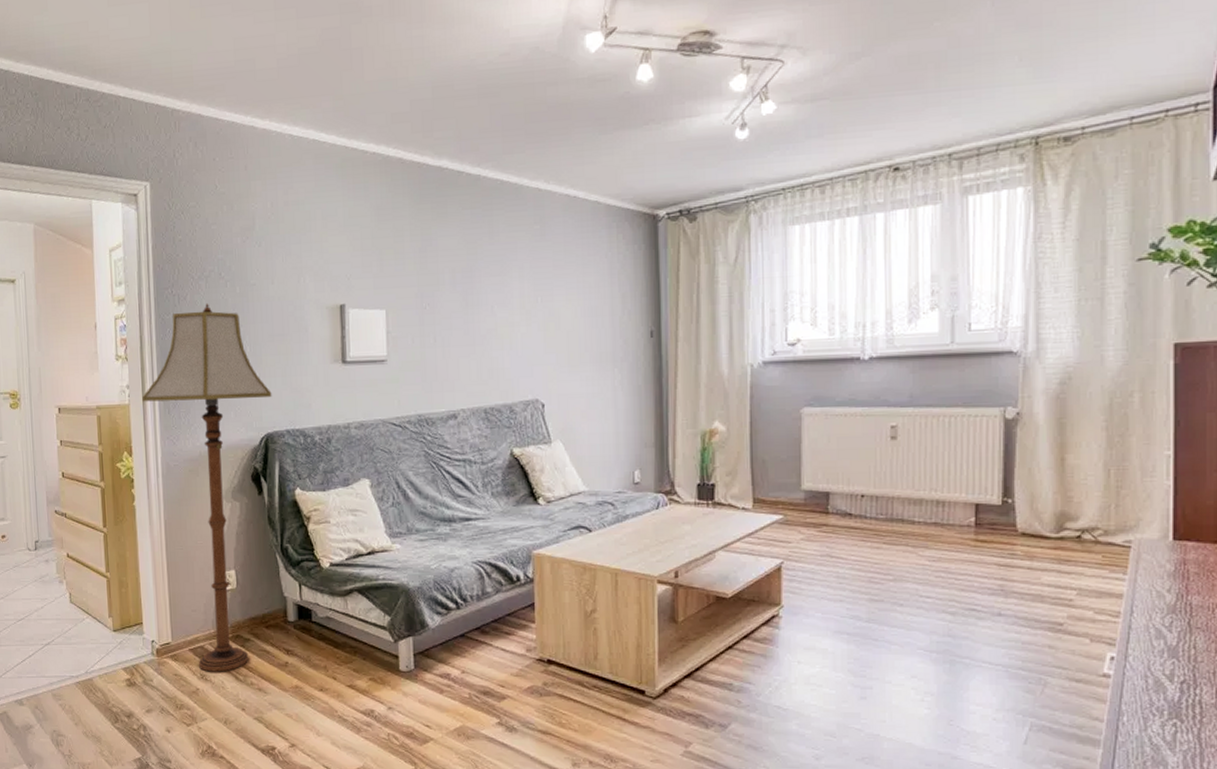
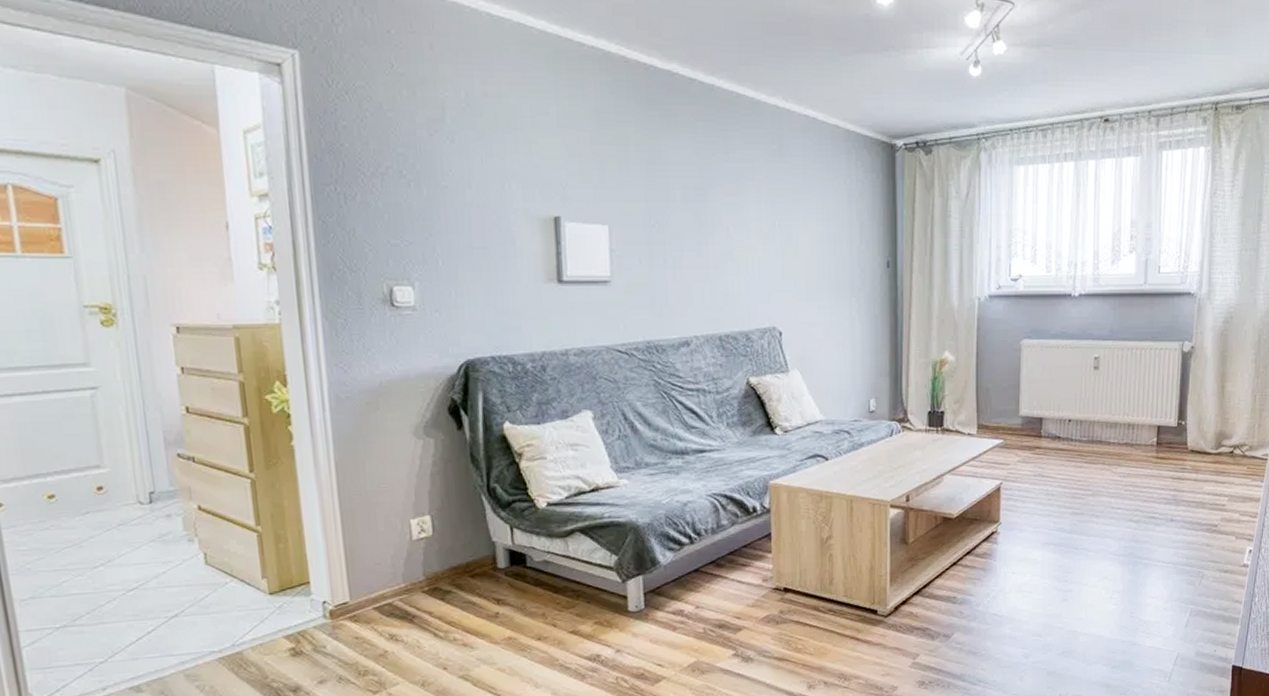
floor lamp: present [142,304,272,672] -> none [298,206,472,632]

